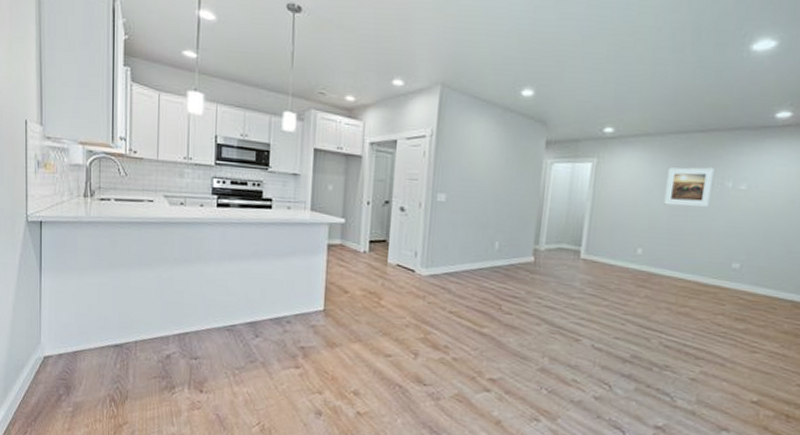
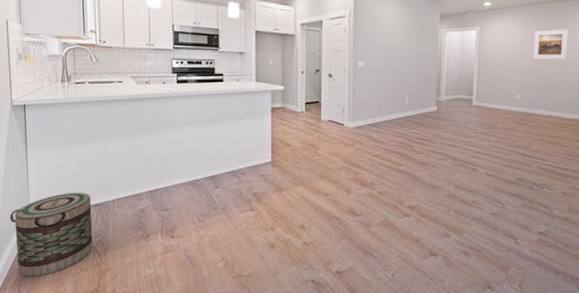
basket: none [18,328,111,424] -> present [9,192,93,277]

